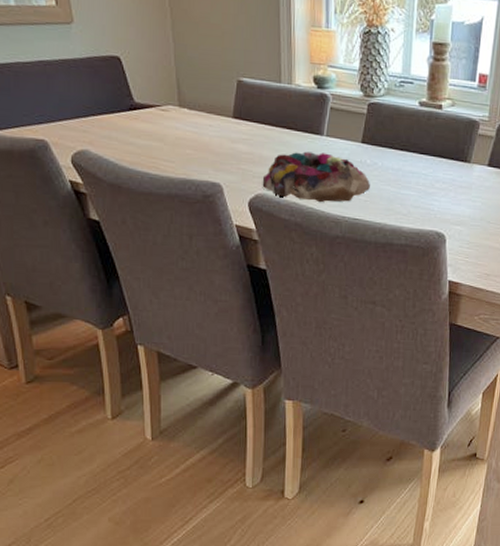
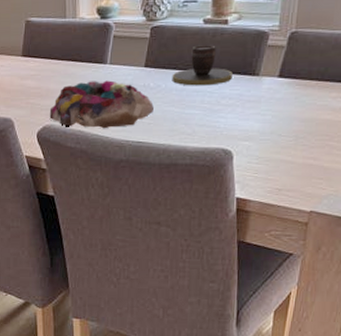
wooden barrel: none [388,127,446,168] -> present [172,45,233,86]

